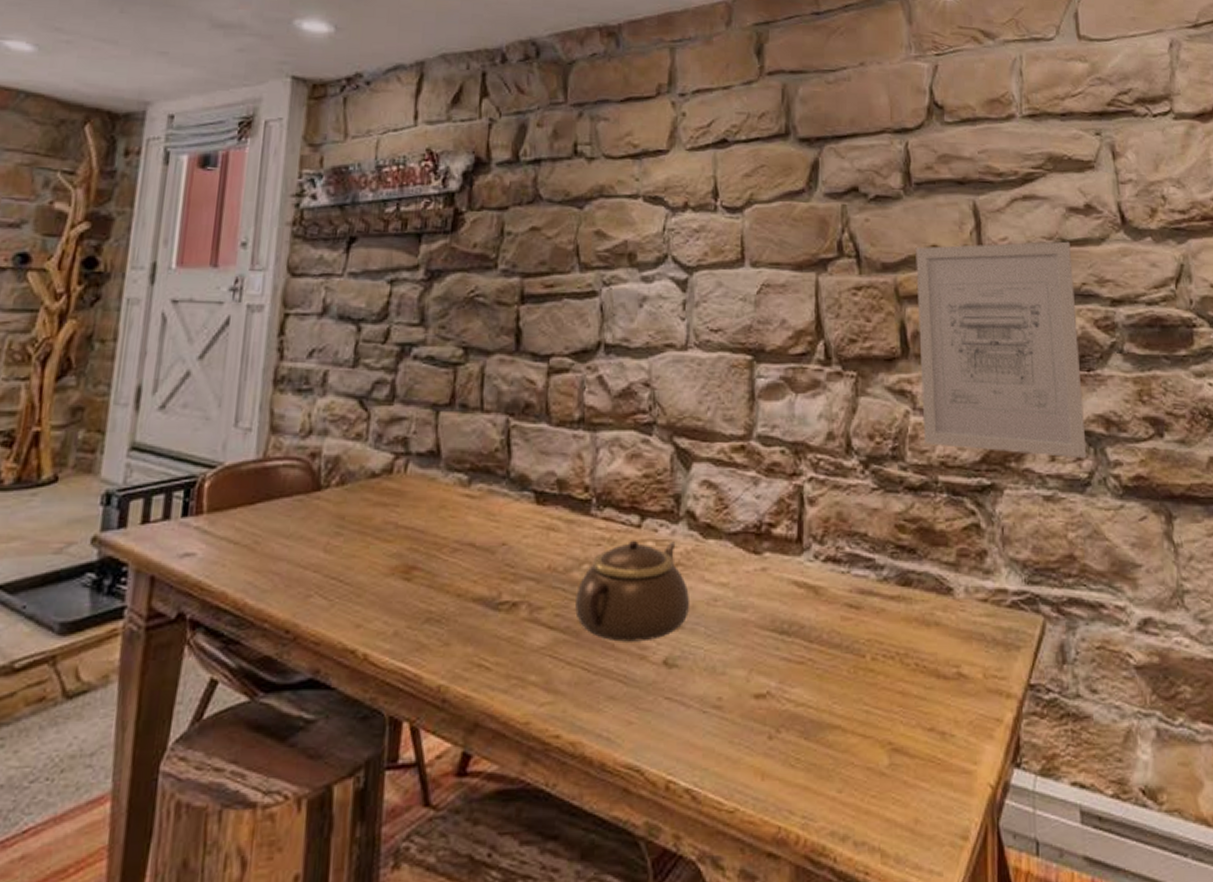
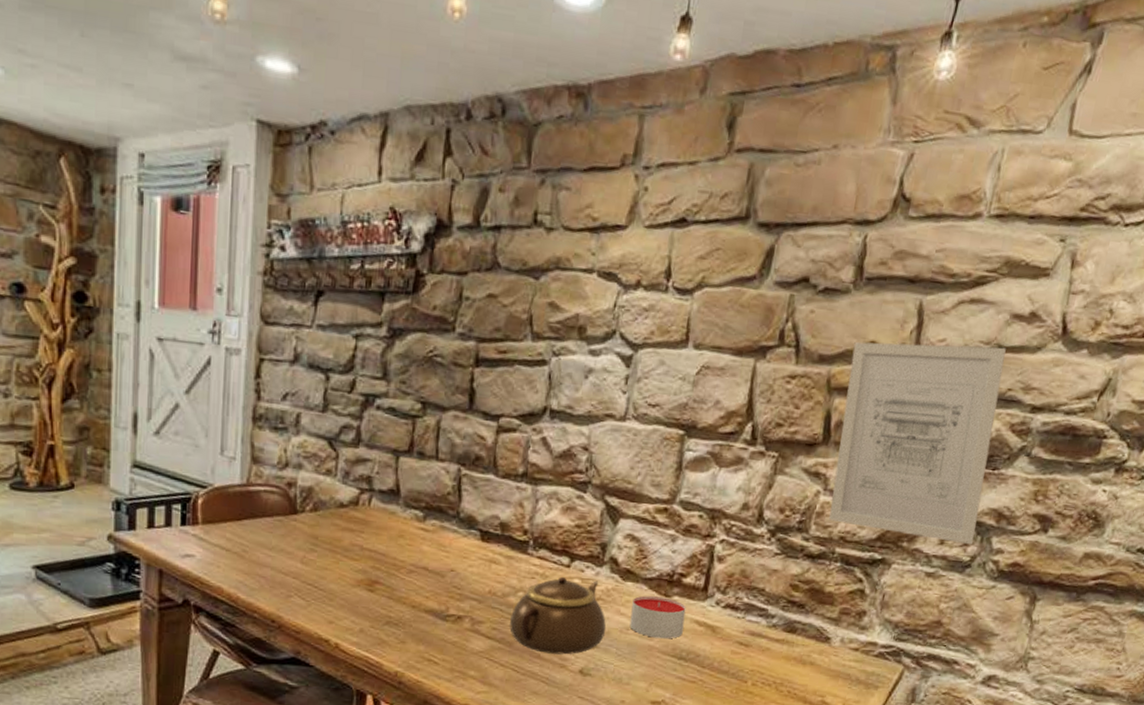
candle: none [717,555,781,609] -> present [629,595,686,639]

